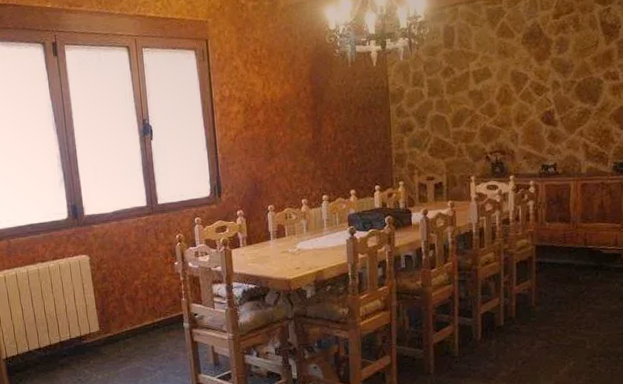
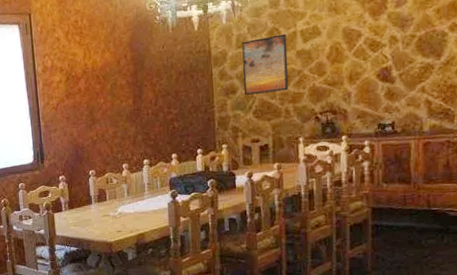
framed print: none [418,74,462,133] -> present [242,33,289,95]

